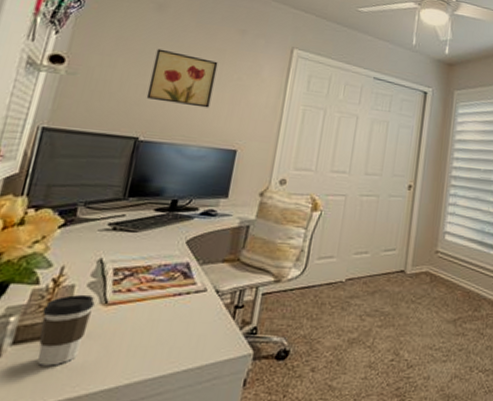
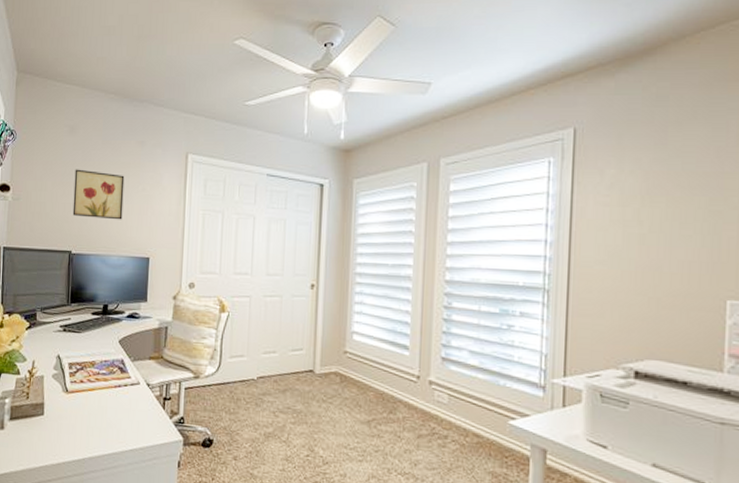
coffee cup: present [37,294,95,366] -> none [25,383,59,439]

